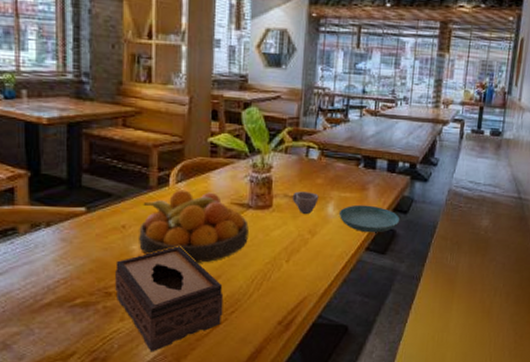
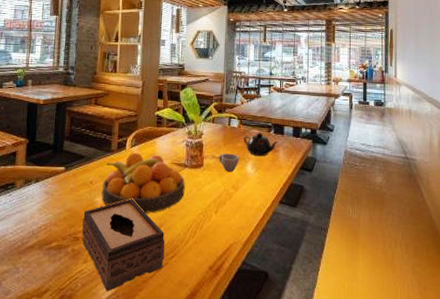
teapot: none [324,165,369,196] -> present [243,132,279,157]
saucer: present [338,204,400,233] -> none [256,164,307,189]

